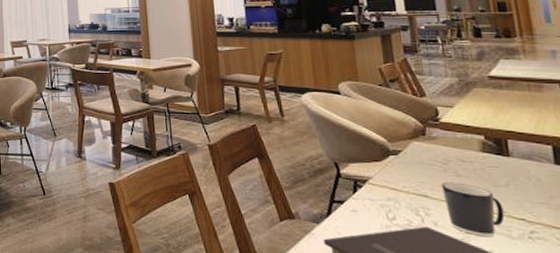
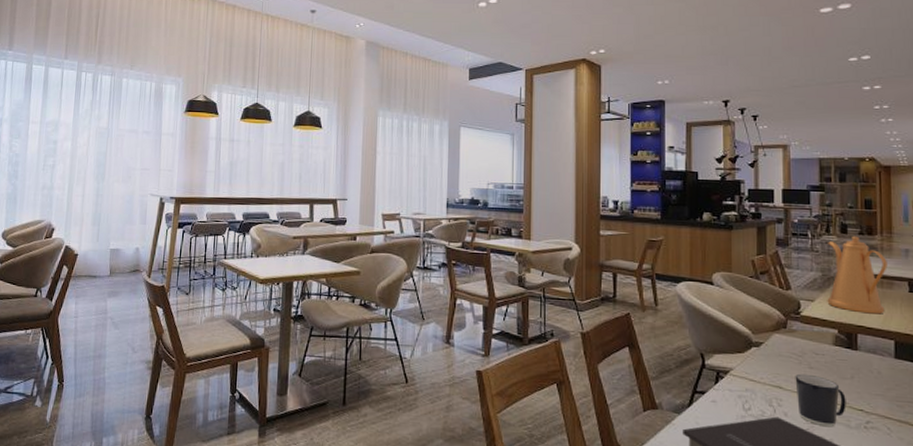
coffee pot: none [459,39,536,119] -> present [826,236,887,314]

